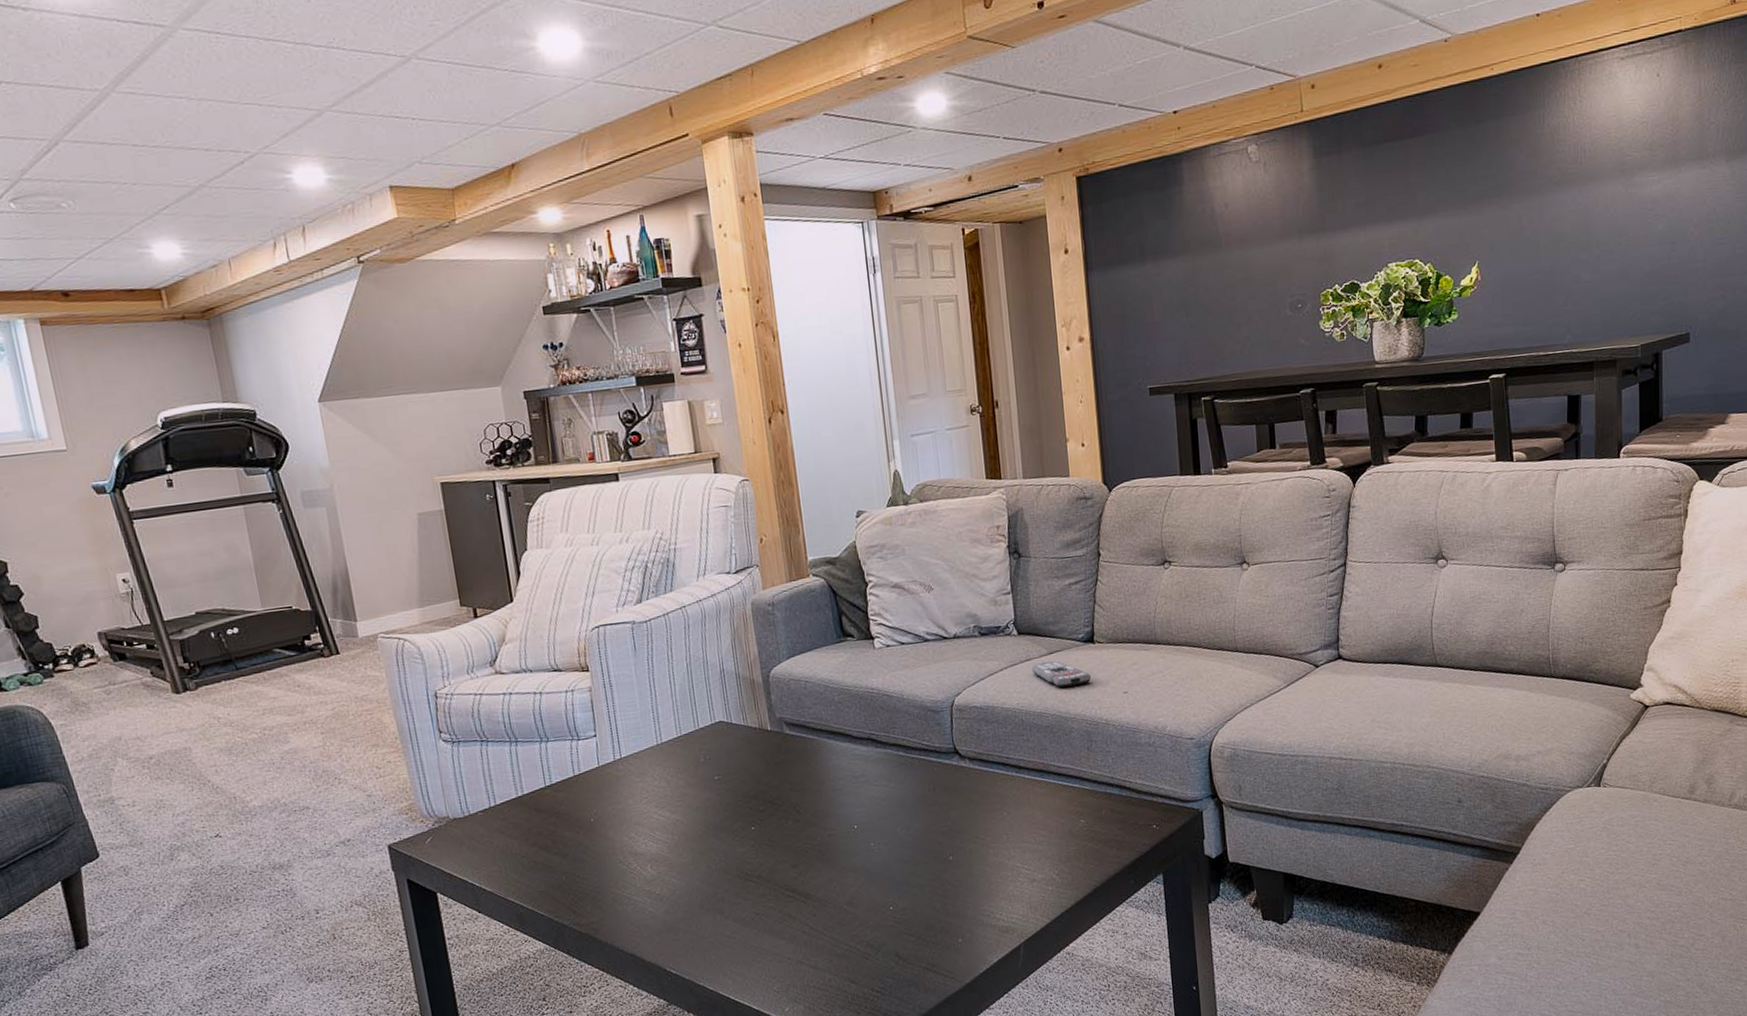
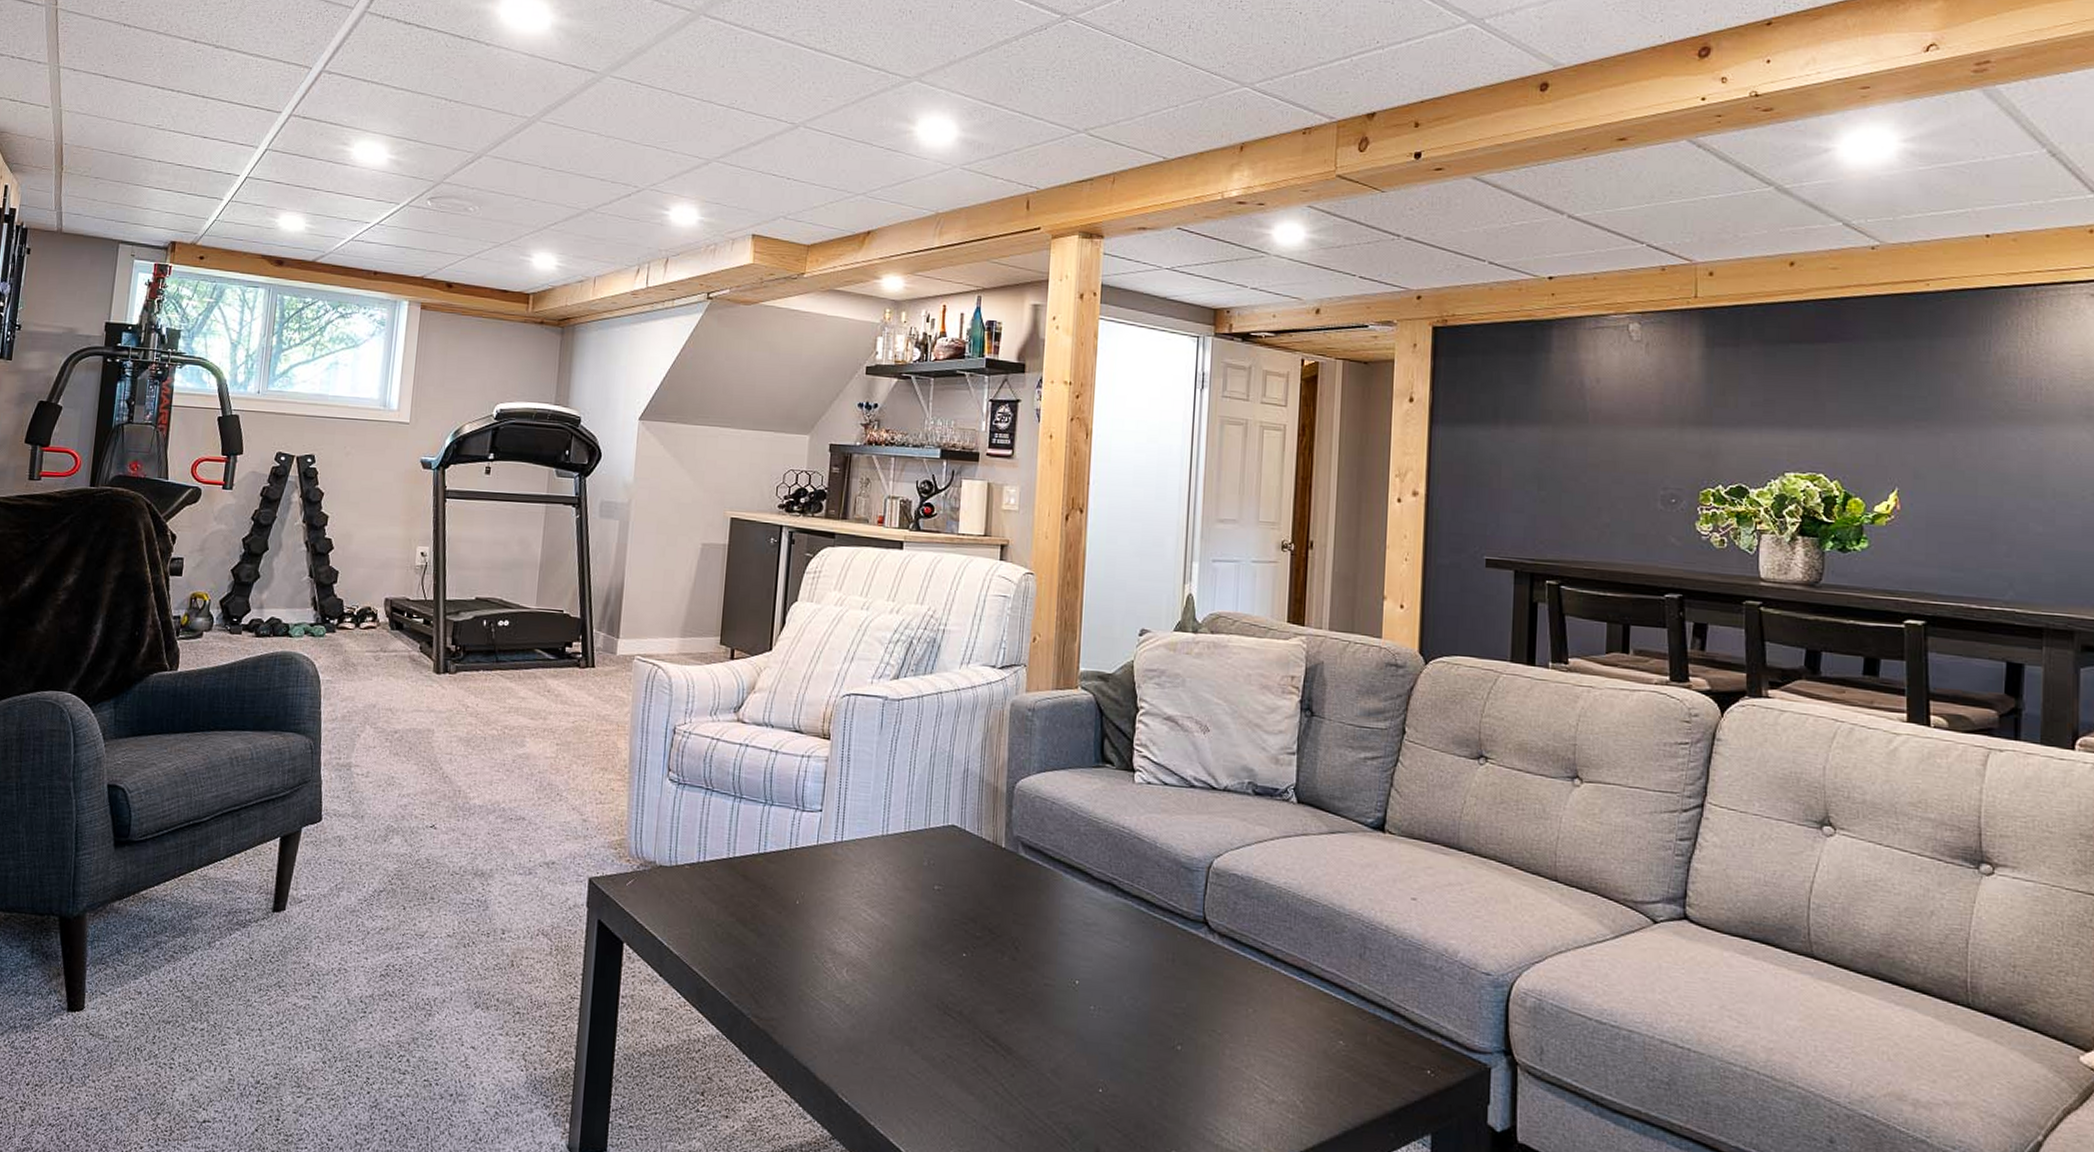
remote control: present [1032,660,1091,688] -> none [1307,840,1375,878]

